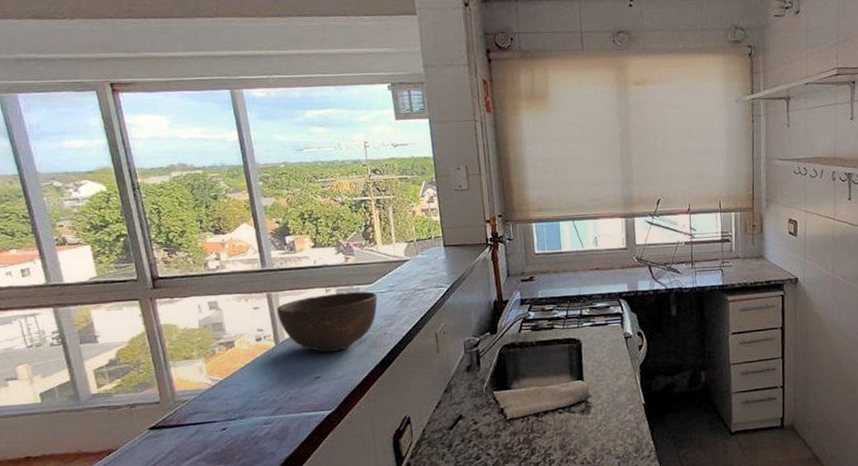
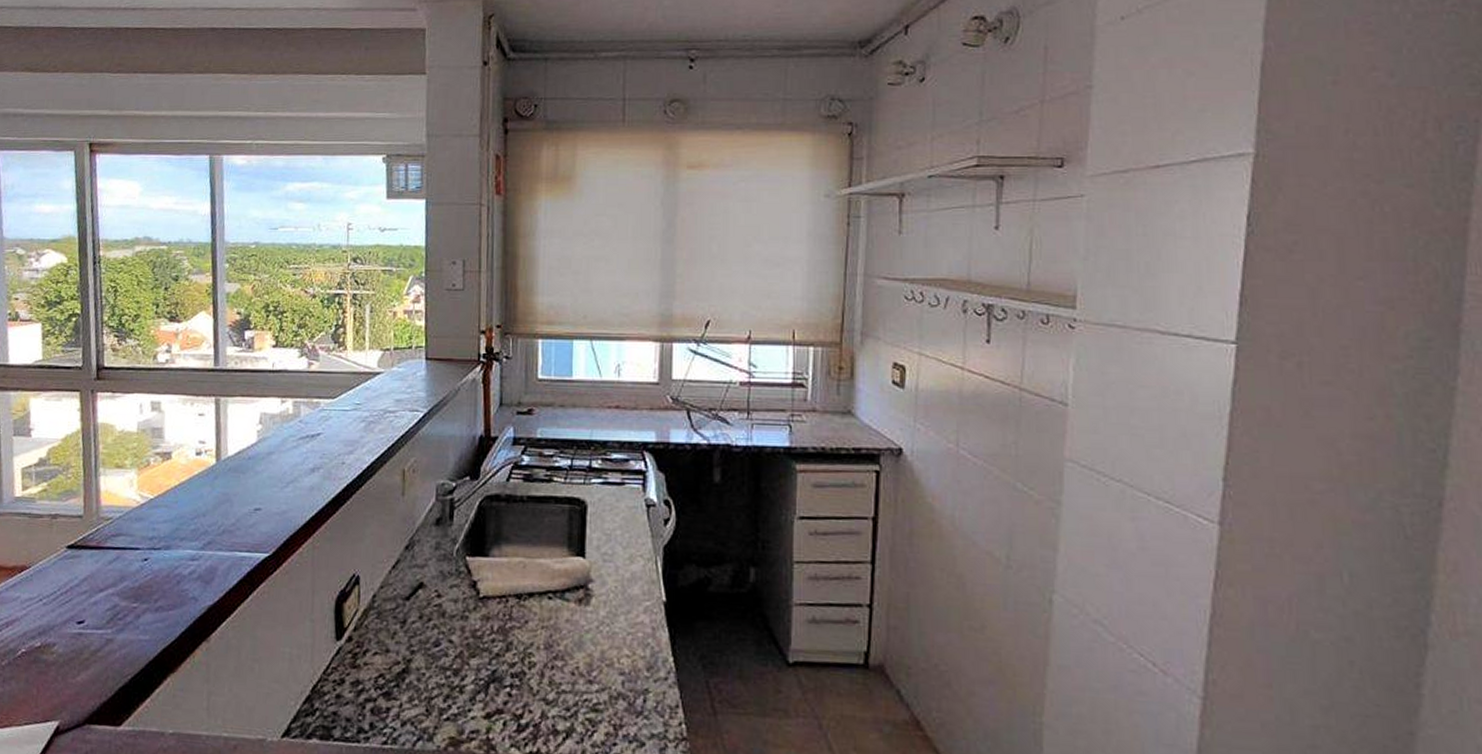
bowl: present [276,291,378,353] -> none [223,405,339,480]

